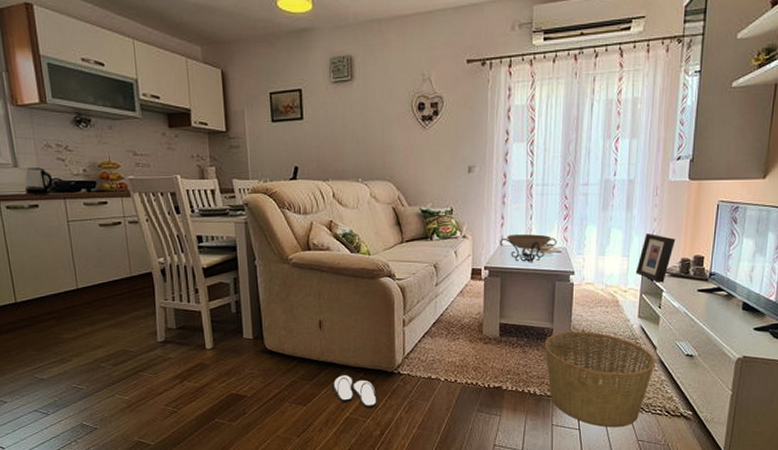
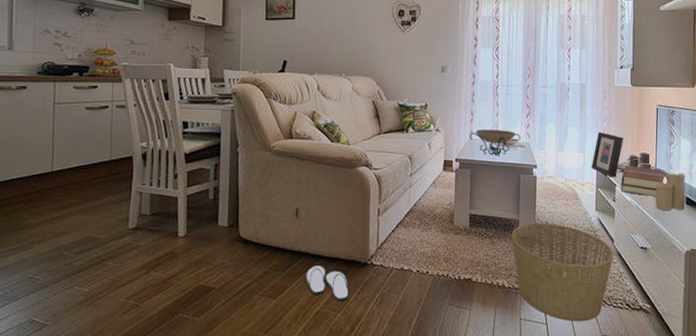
kettle: present [24,167,54,195] -> none [15,51,47,77]
books: none [668,269,726,302] -> present [620,166,669,197]
candle: none [707,271,745,317] -> present [655,168,686,211]

